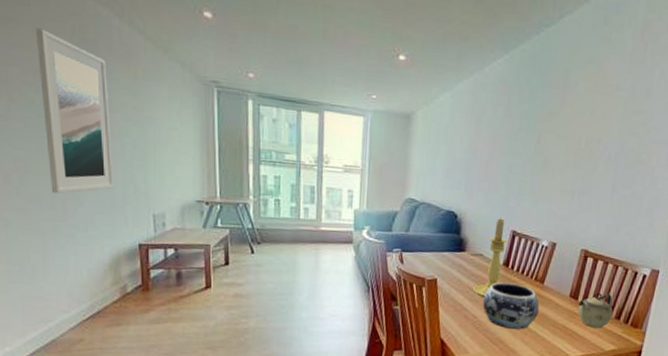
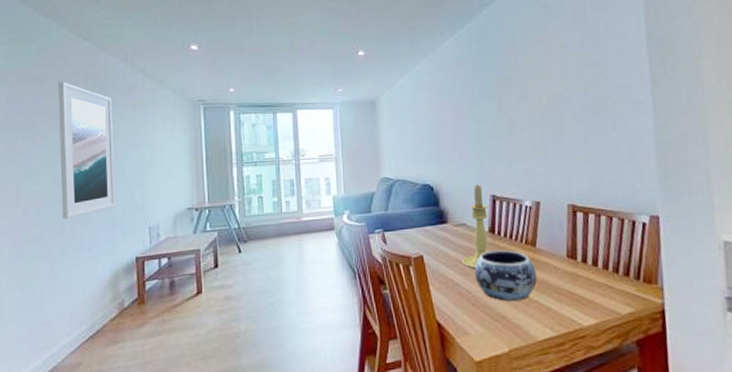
teapot: present [578,292,613,329] -> none [578,248,620,290]

